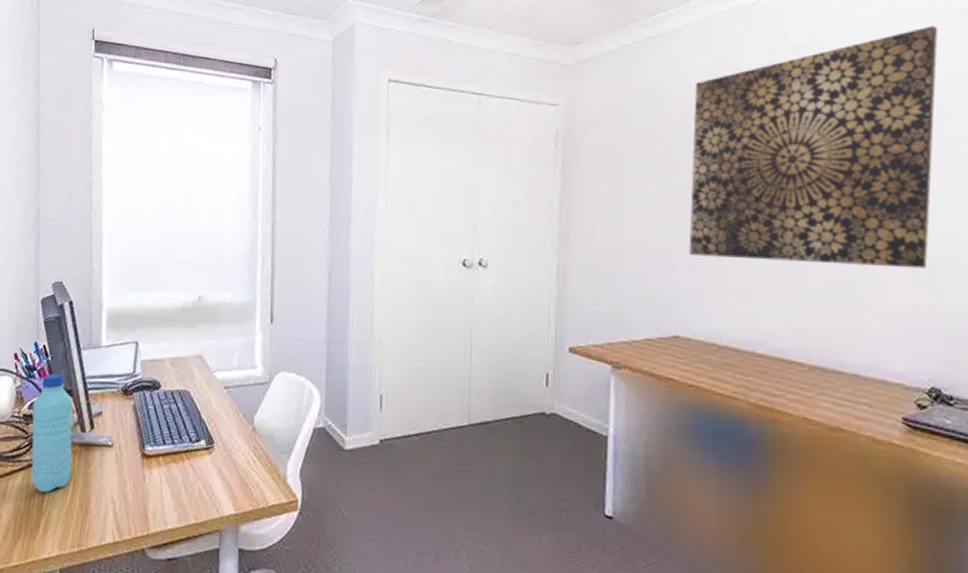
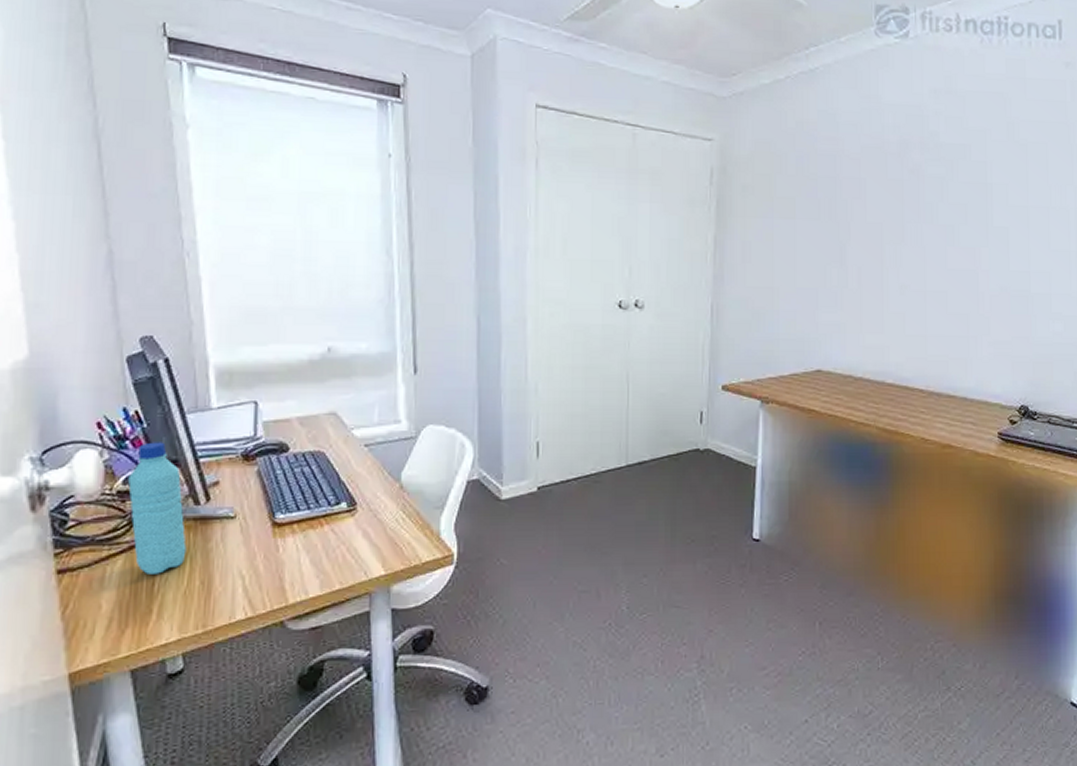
wall art: present [689,25,939,269] -> none [832,76,1049,302]

